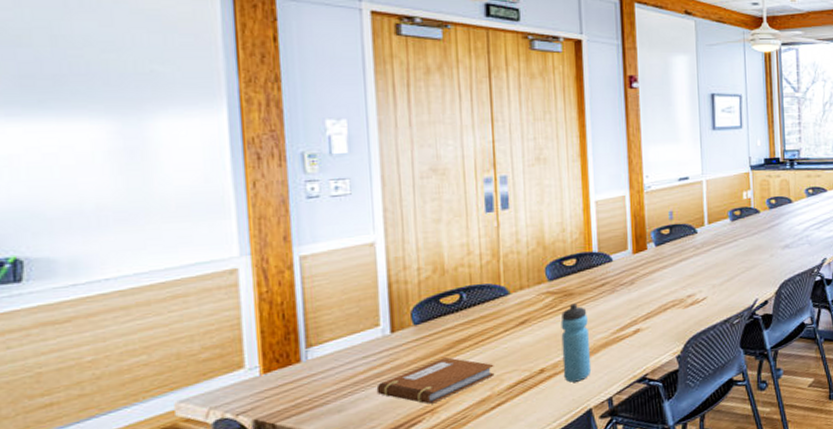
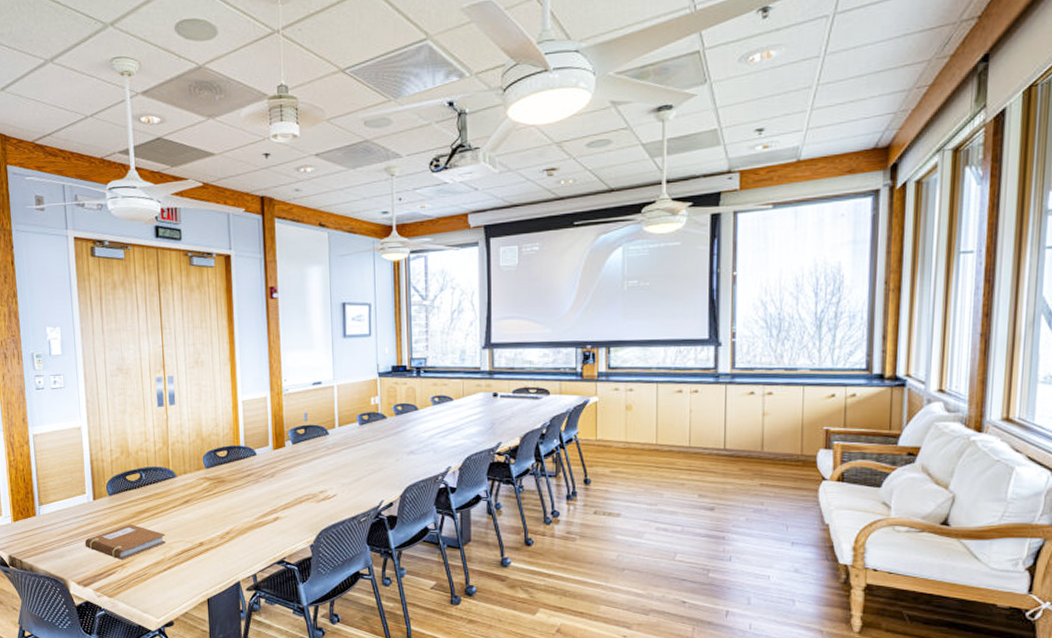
water bottle: present [560,303,592,383] -> none [215,490,240,557]

